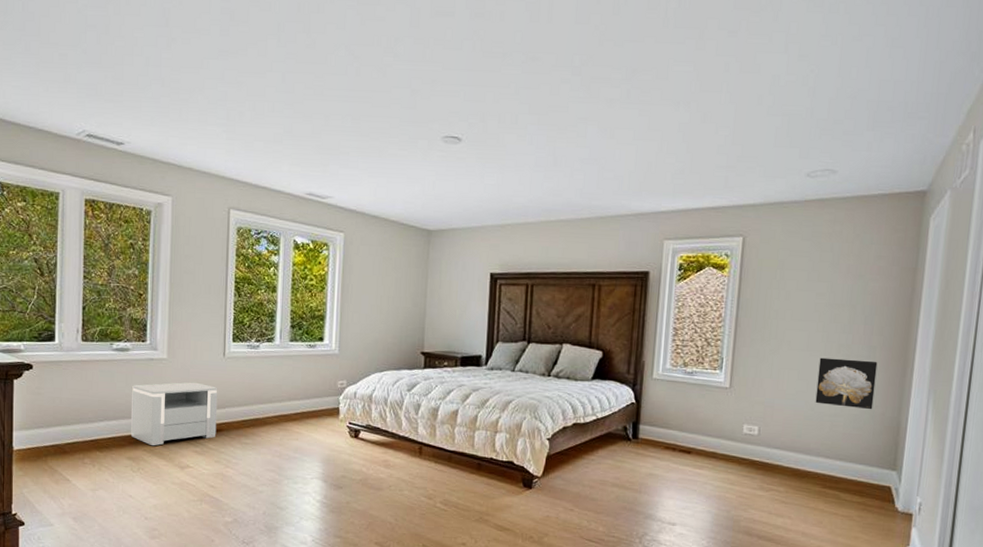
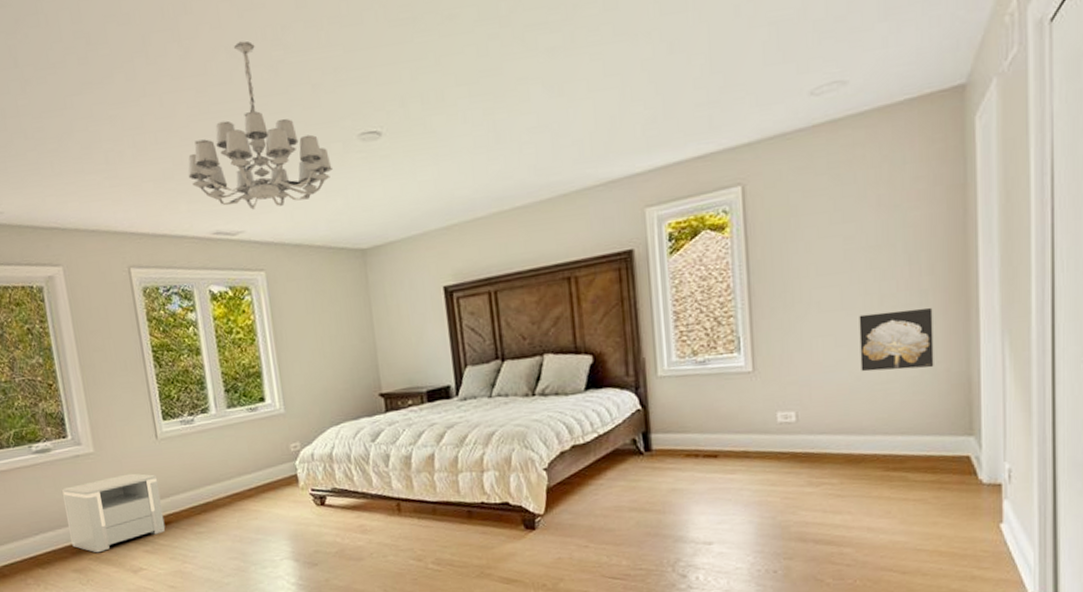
chandelier: none [294,43,417,182] -> present [187,41,334,210]

